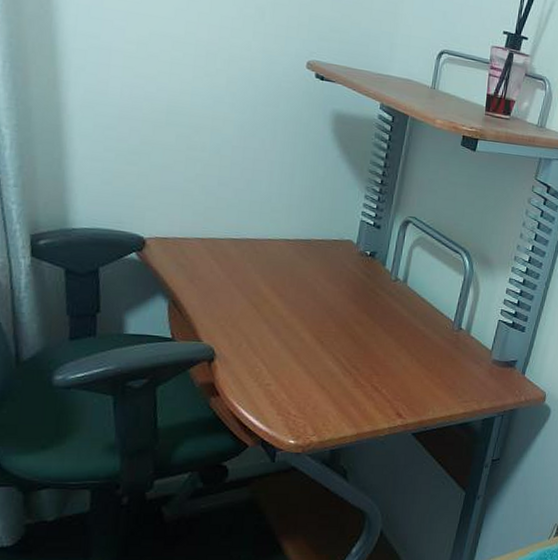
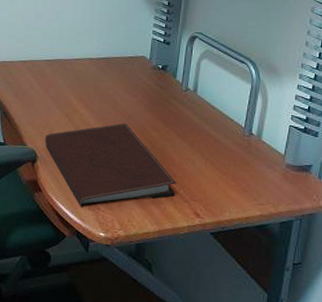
notebook: none [225,315,379,413] -> present [44,123,176,208]

